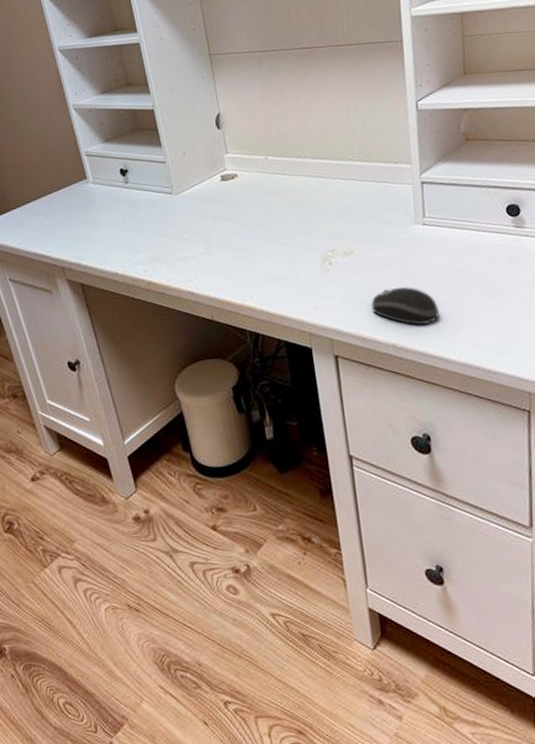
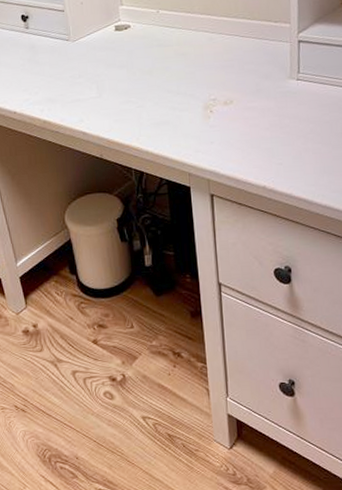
computer mouse: present [371,287,439,325] -> none [246,135,306,170]

